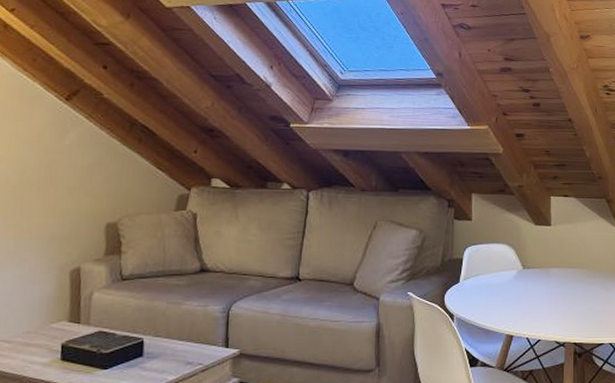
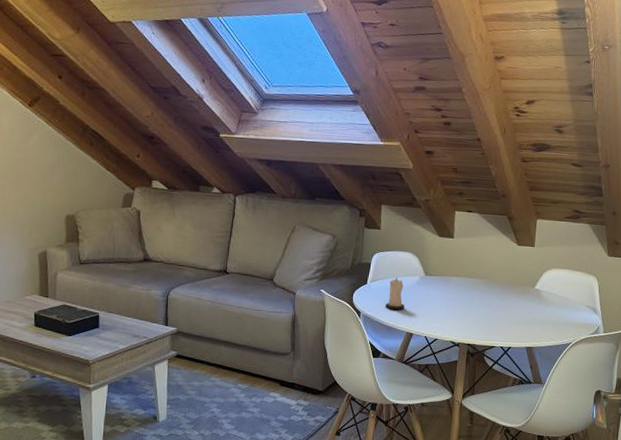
candle: none [481,273,502,310] -> present [386,277,404,311]

